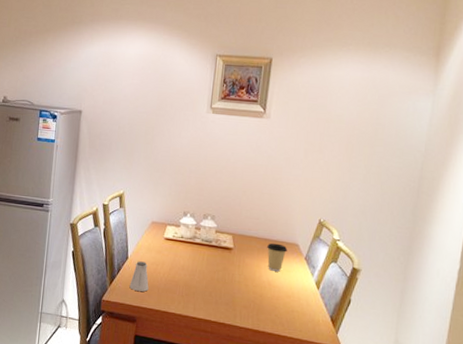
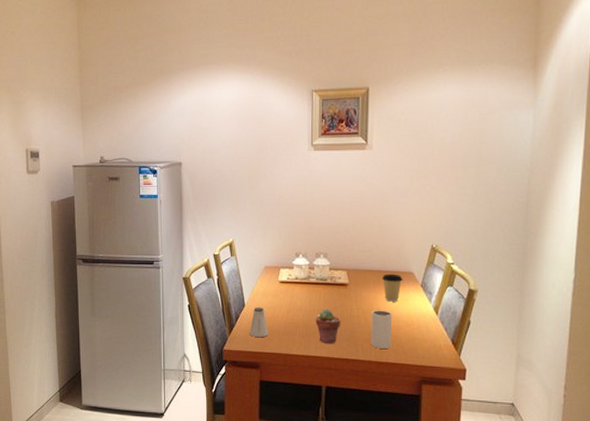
potted succulent: none [196,271,222,307] -> present [315,309,341,344]
mug: none [249,277,274,318] -> present [371,310,393,348]

